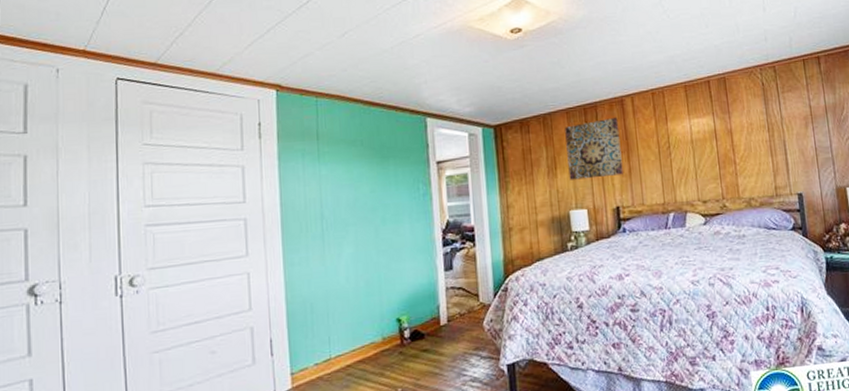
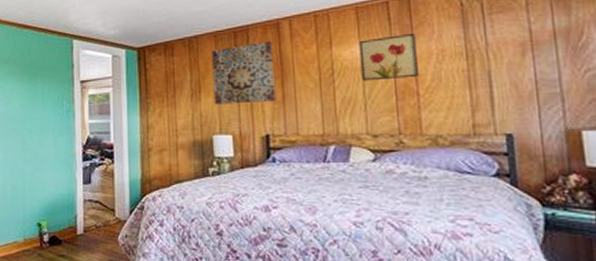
wall art: none [688,109,735,153] -> present [358,33,419,81]

